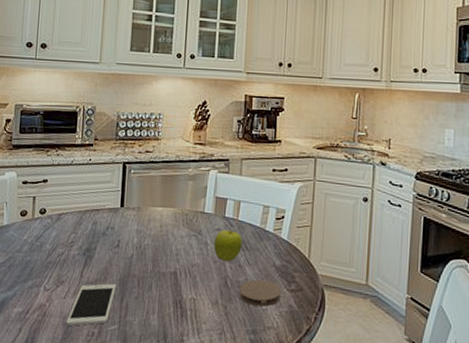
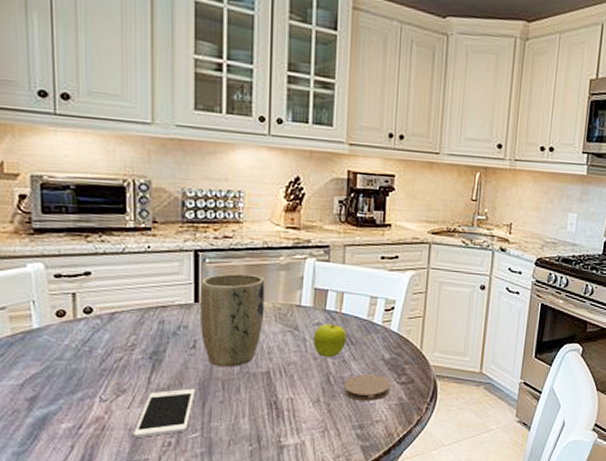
plant pot: none [123,182,176,266] -> present [199,273,265,367]

